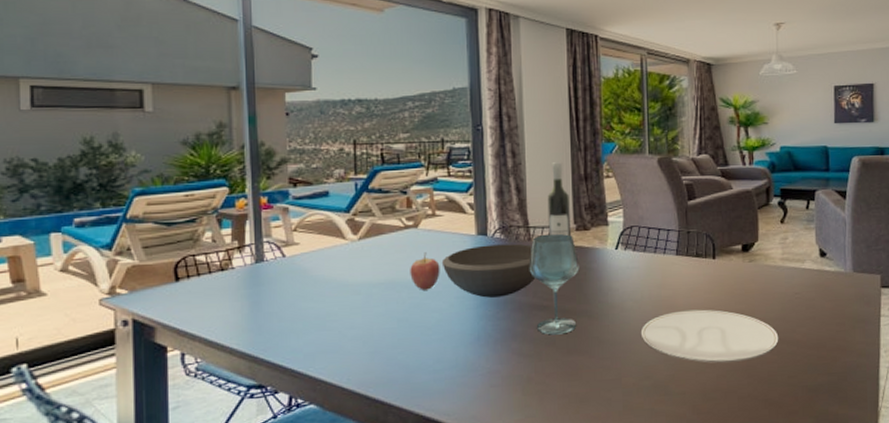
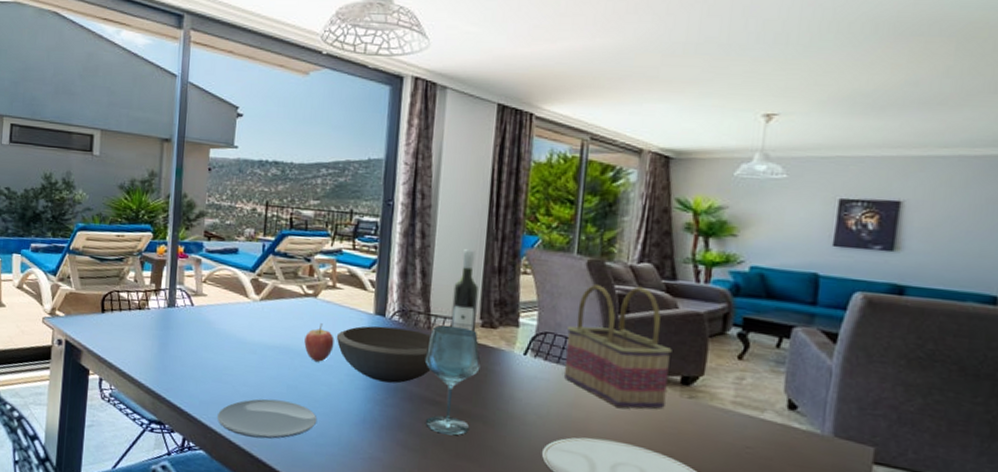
plate: none [326,335,432,380] -> present [217,398,317,439]
basket: none [648,175,733,280] -> present [564,283,672,409]

